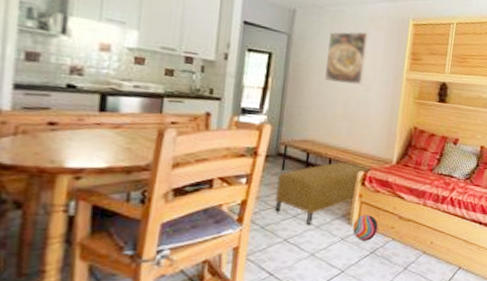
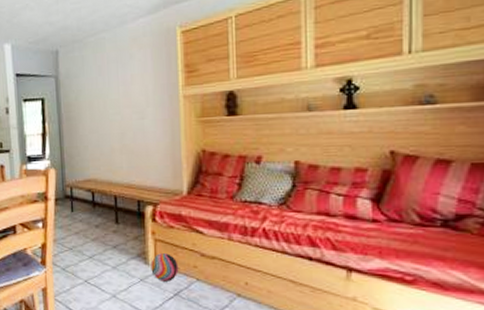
ottoman: present [274,162,370,225] -> none [69,199,158,265]
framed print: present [323,31,369,86] -> none [94,55,135,117]

